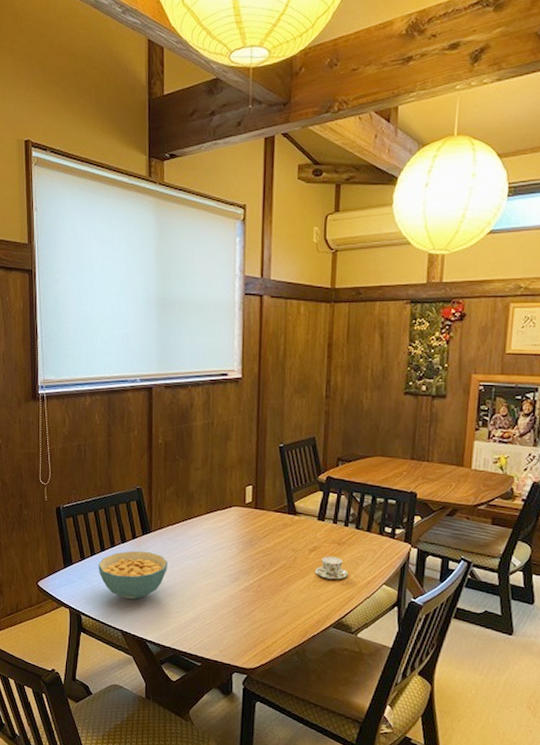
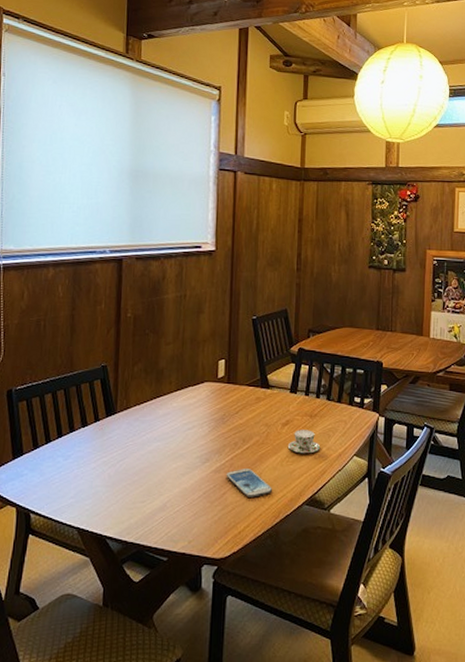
cereal bowl: present [98,551,168,600] -> none [53,435,133,491]
smartphone: none [254,589,299,617] -> present [226,469,272,497]

